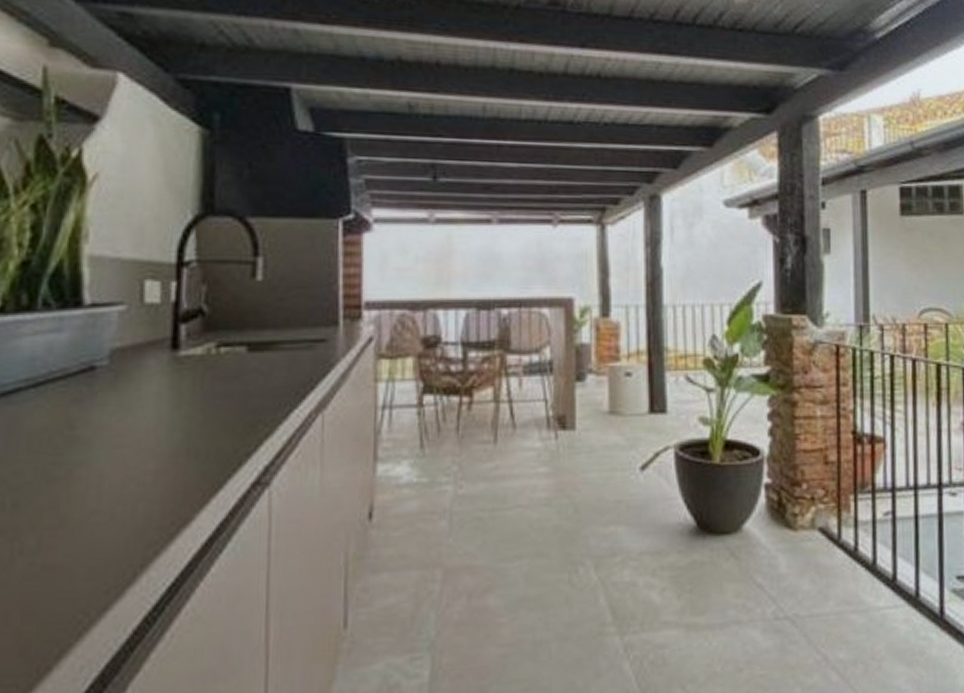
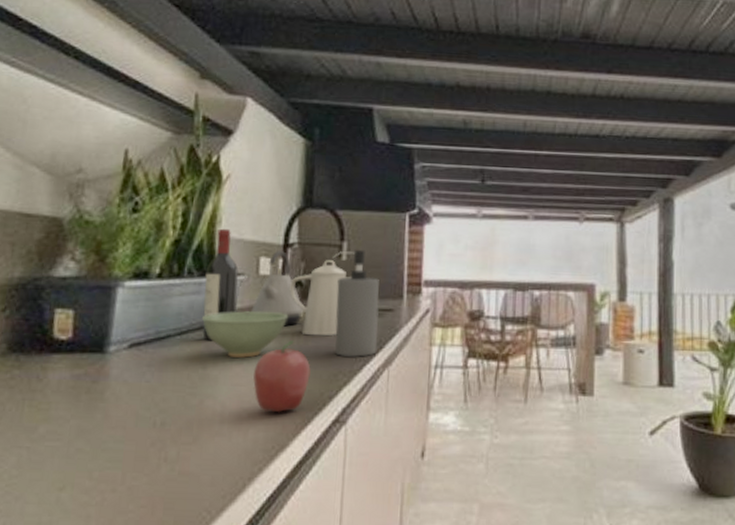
bowl: none [64,351,186,412] -> present [201,311,288,358]
wine bottle: none [67,244,116,393] -> present [202,228,239,341]
kettle: none [135,272,207,368] -> present [251,251,303,327]
fruit: none [142,385,220,478] -> present [253,340,311,412]
teapot: none [187,281,270,378] -> present [289,260,351,336]
soap dispenser: none [244,266,308,403] -> present [333,249,379,358]

